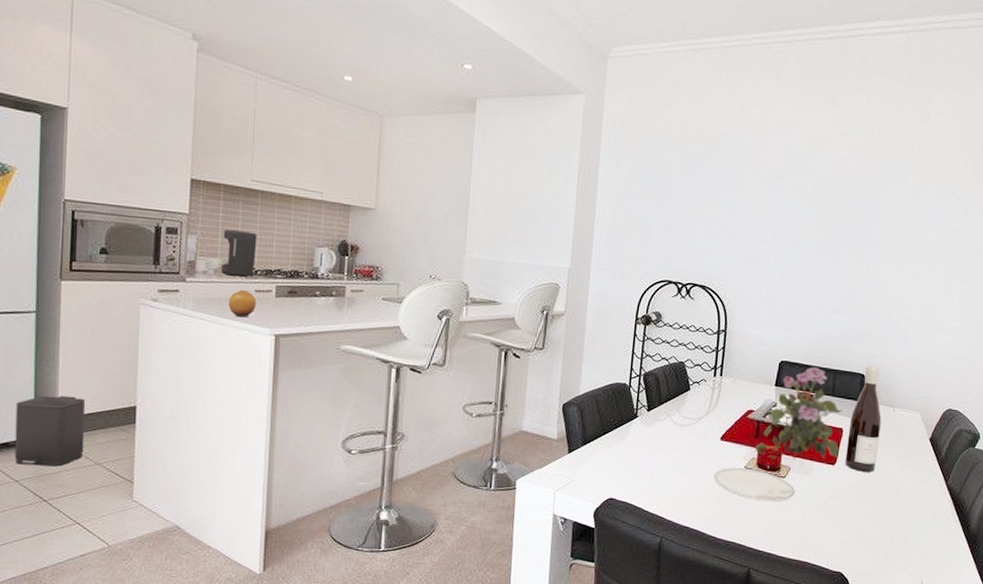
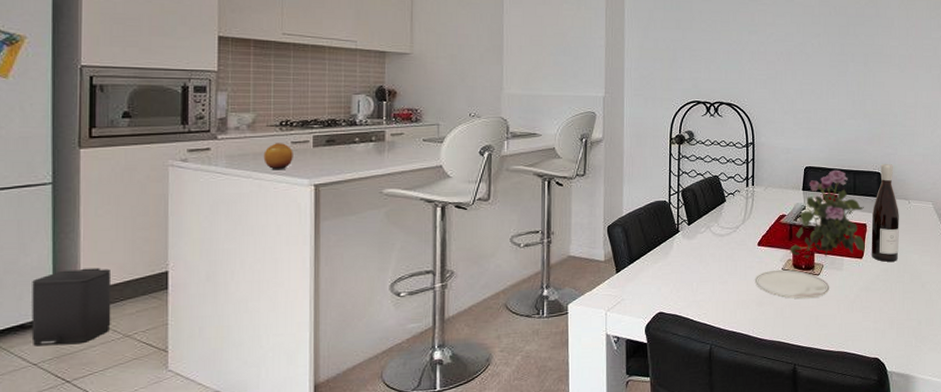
coffee maker: present [221,230,257,277] -> none [255,84,291,129]

